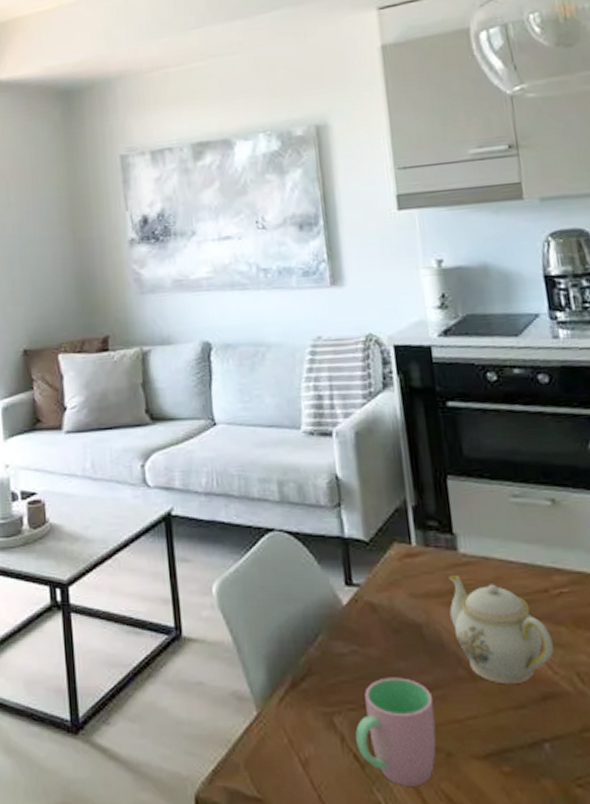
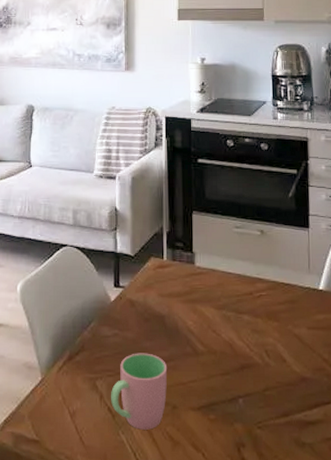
teapot: present [448,576,554,685] -> none [185,282,252,359]

